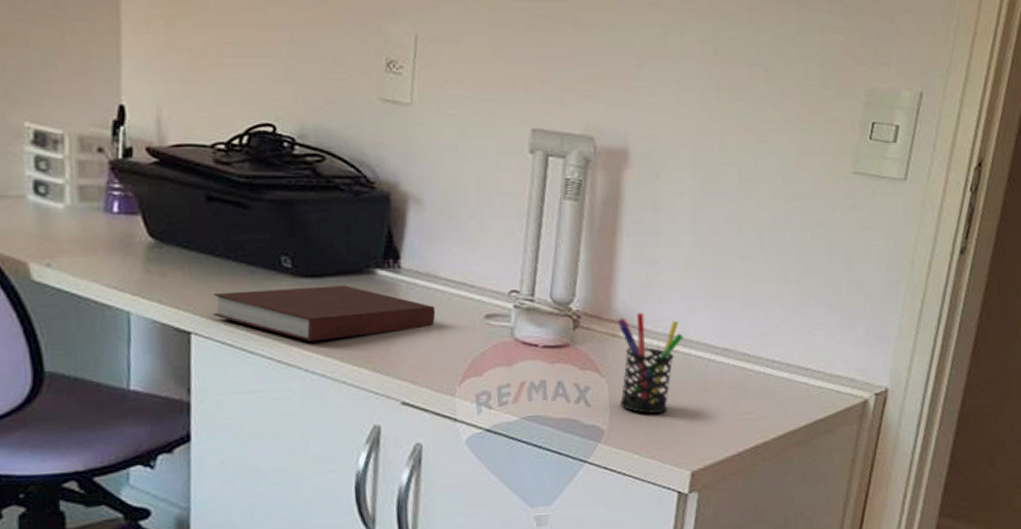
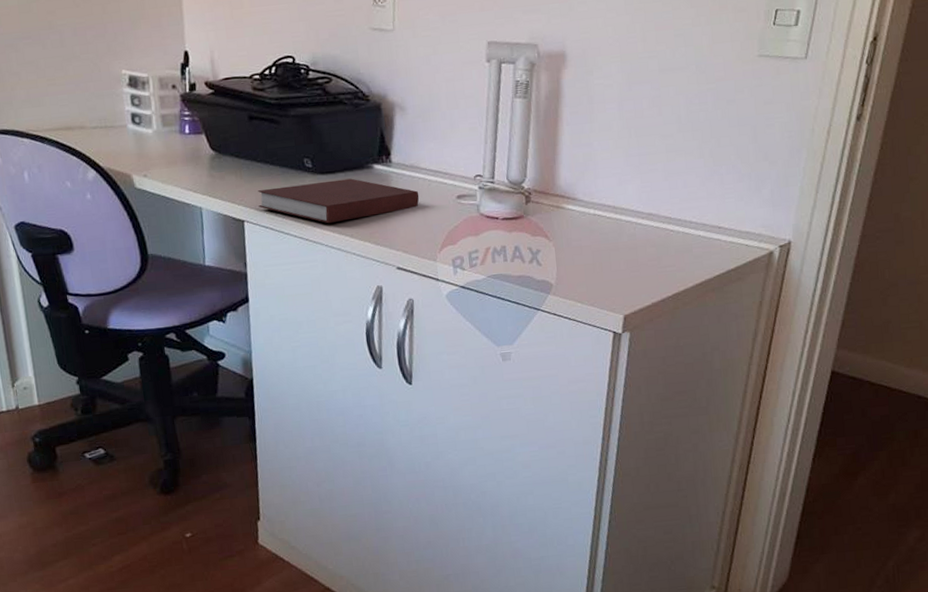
pen holder: present [617,312,684,415] -> none [561,187,615,270]

